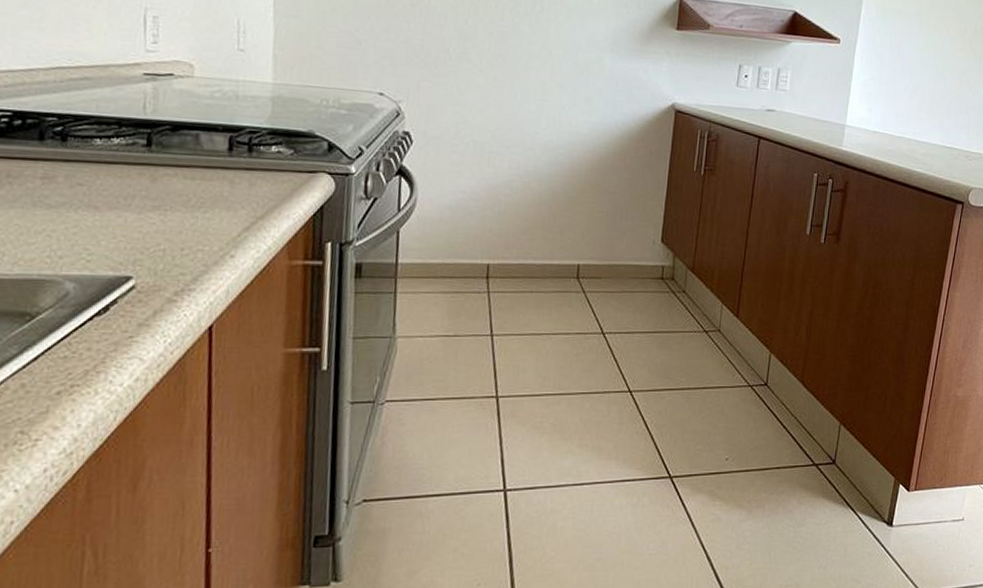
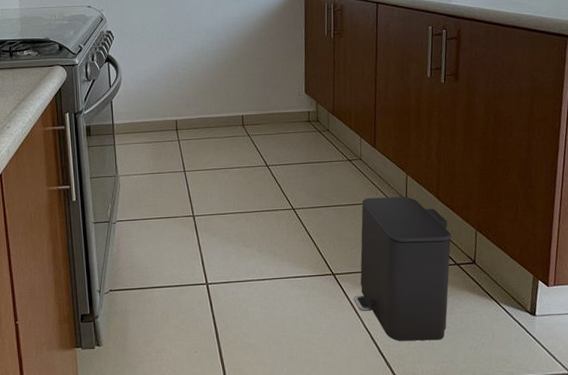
pedal bin: none [692,380,813,561] -> present [354,197,452,341]

